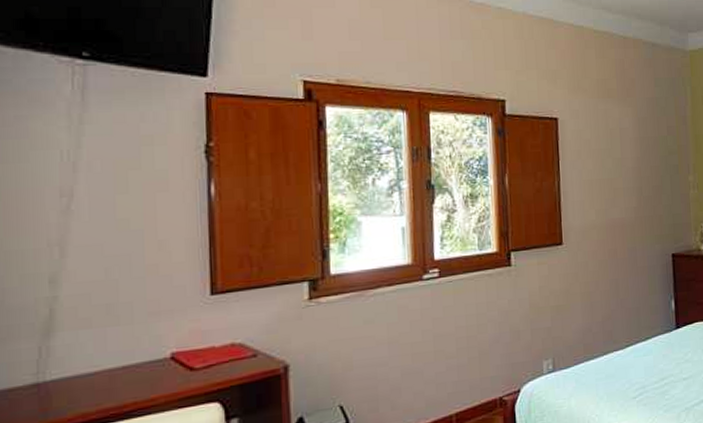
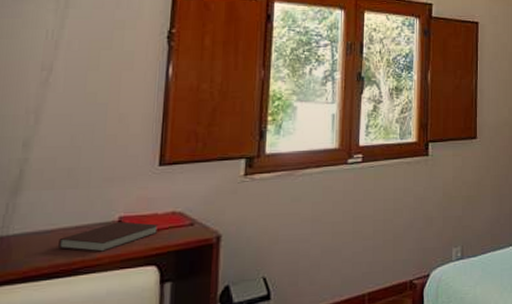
notebook: none [105,357,218,392] -> present [58,221,159,252]

